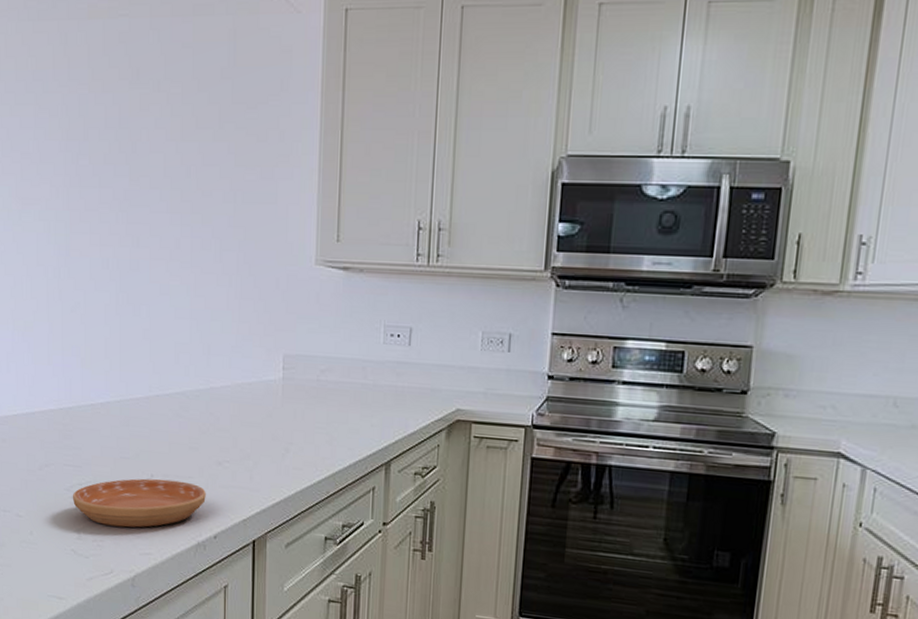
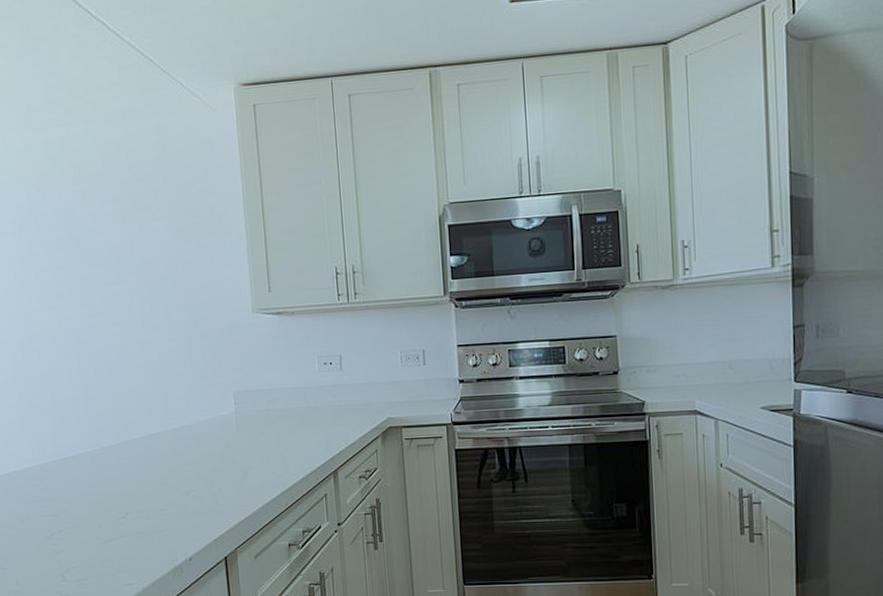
saucer: present [72,478,206,528] -> none [53,514,178,565]

